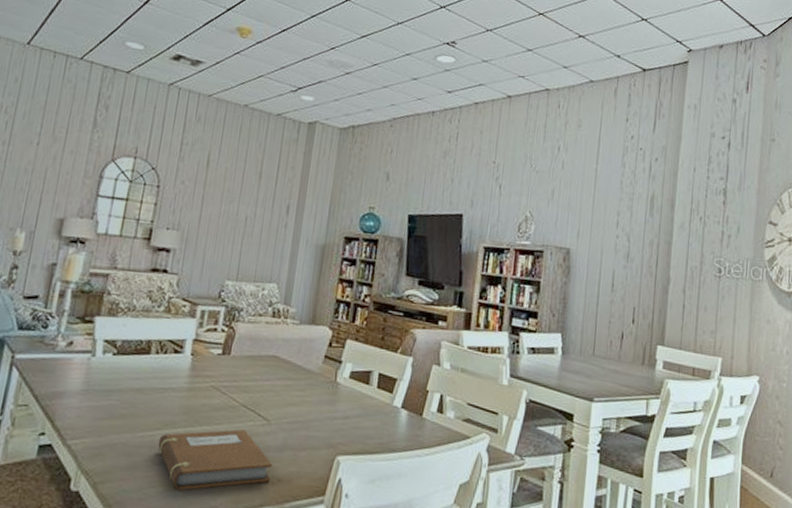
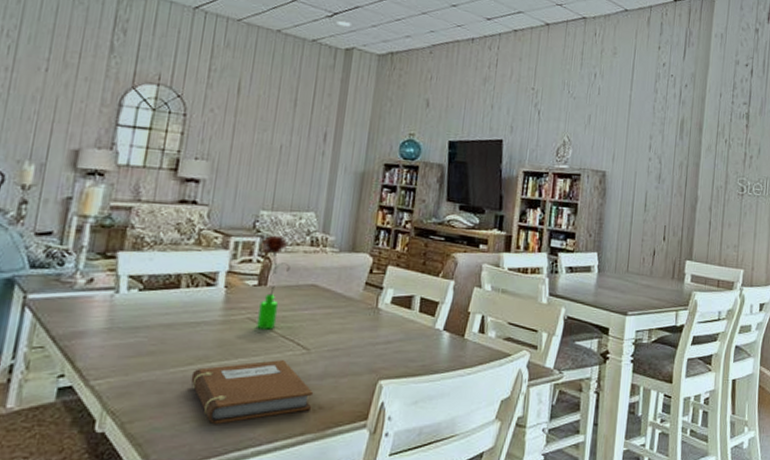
flower: none [220,305,253,399] -> present [257,235,290,330]

